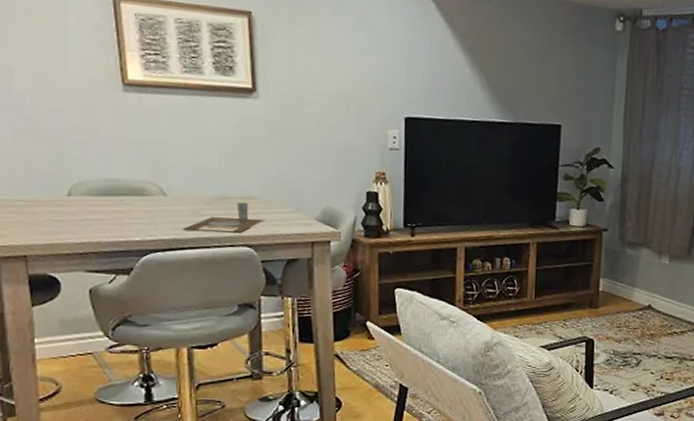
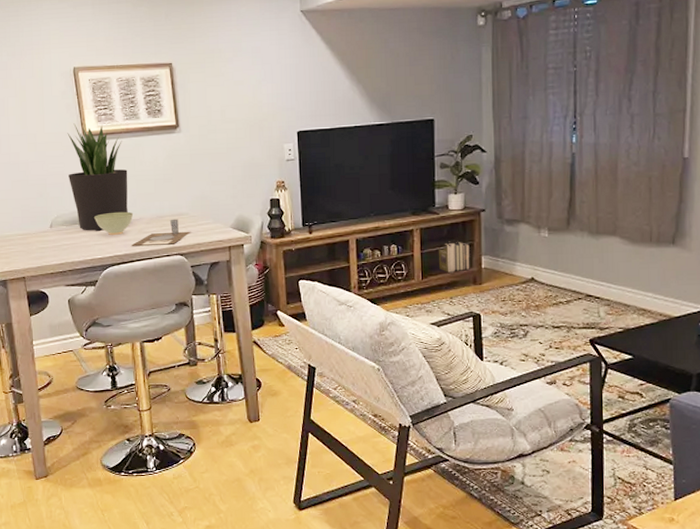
planter: none [98,66,183,207] -> present [67,123,128,231]
bowl: none [131,185,188,214] -> present [93,211,134,235]
books: none [553,258,588,293] -> present [438,240,470,273]

